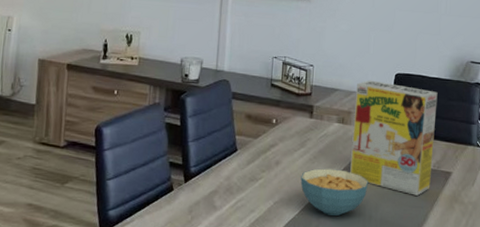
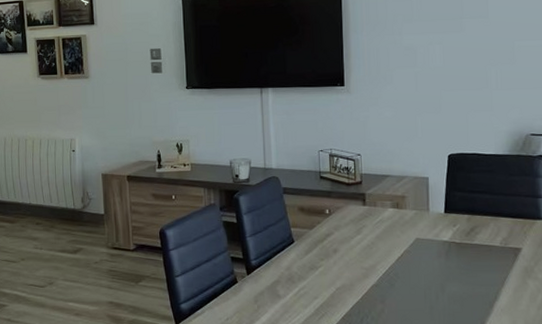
cereal bowl: present [300,168,369,216] -> none [360,253,431,298]
cereal box: present [350,80,438,196] -> none [408,163,499,274]

